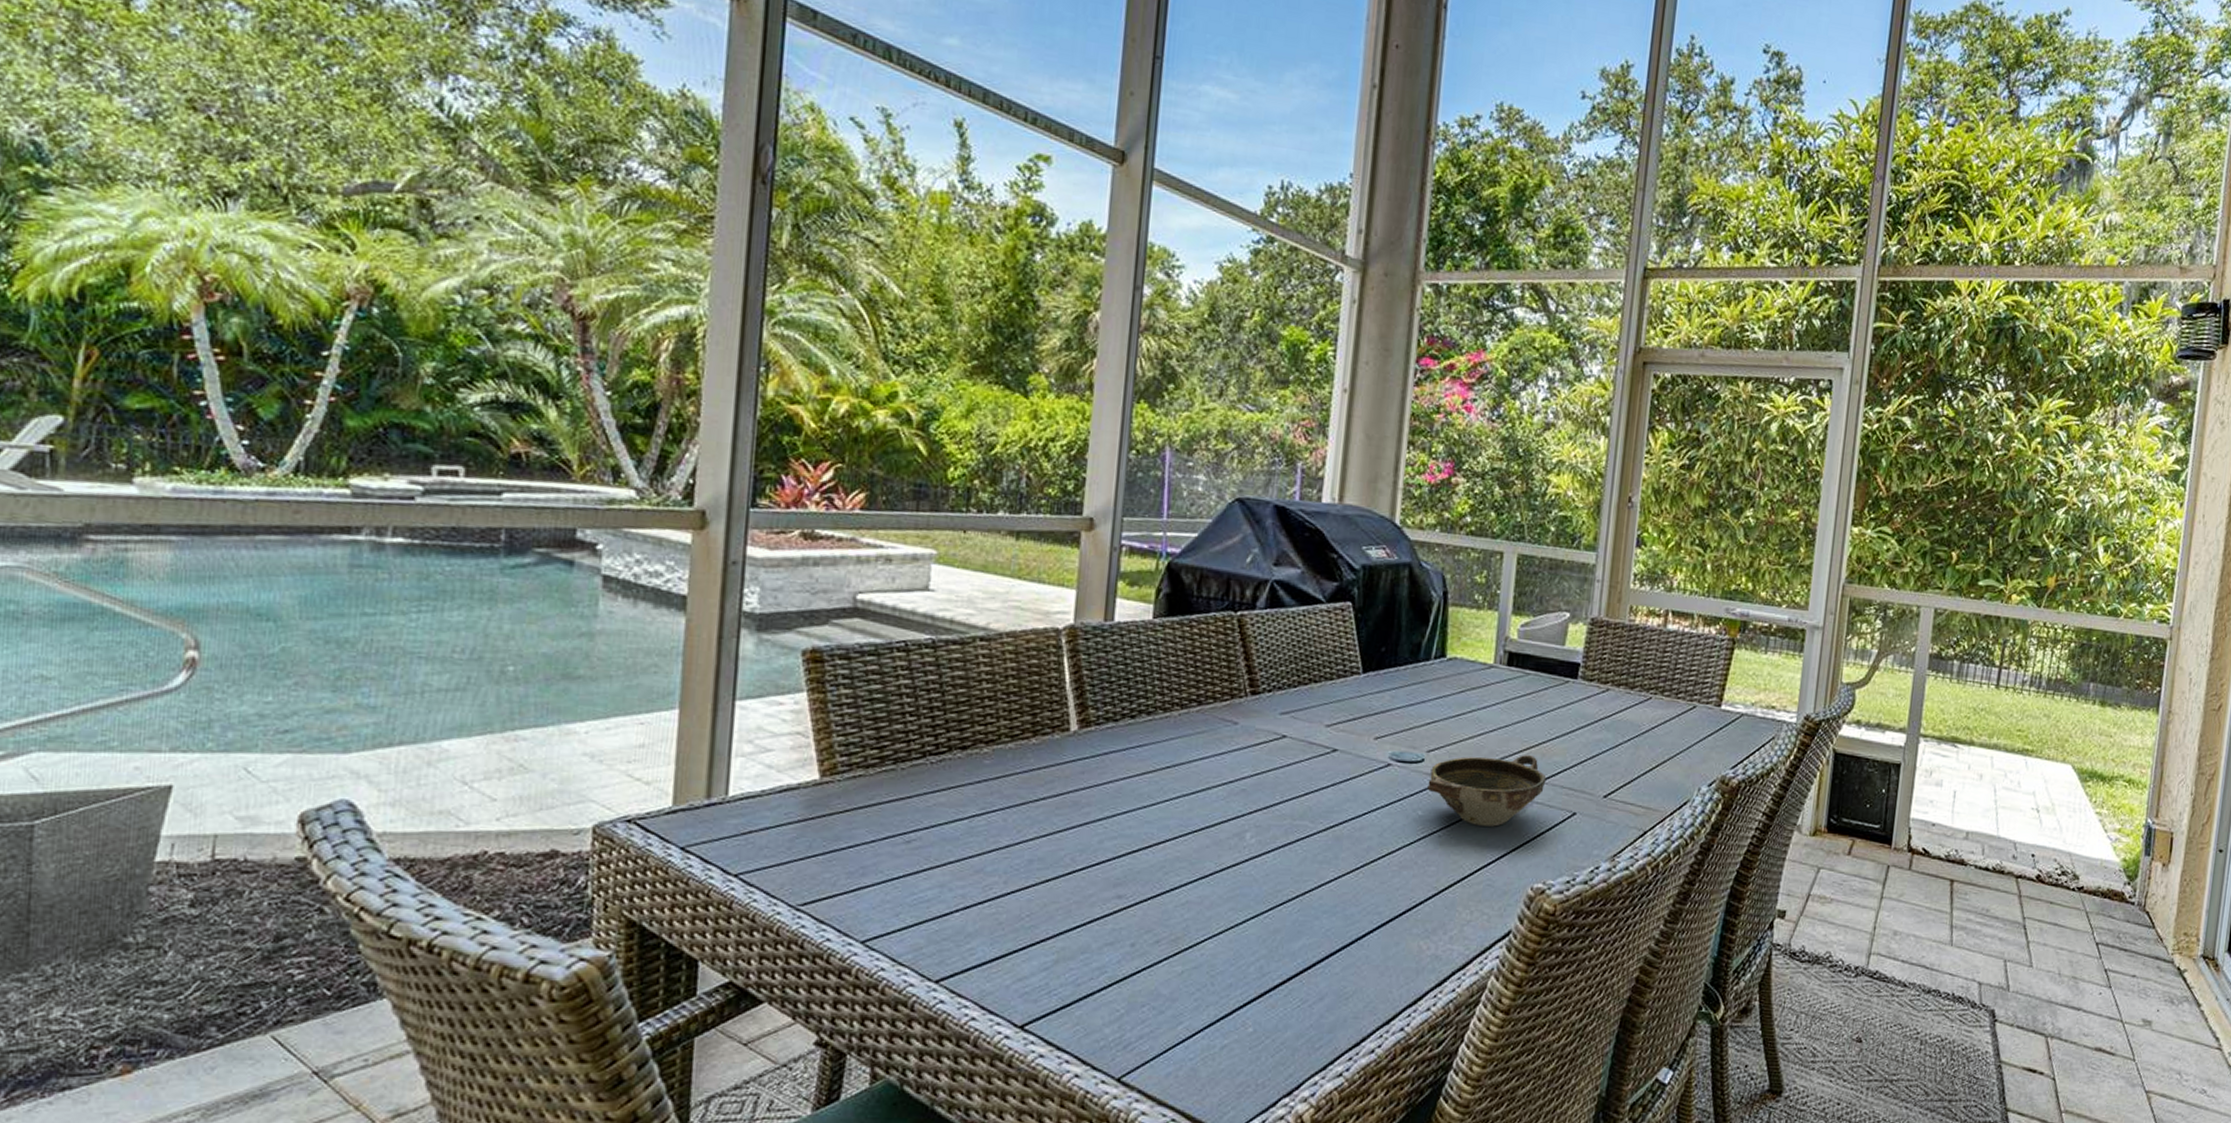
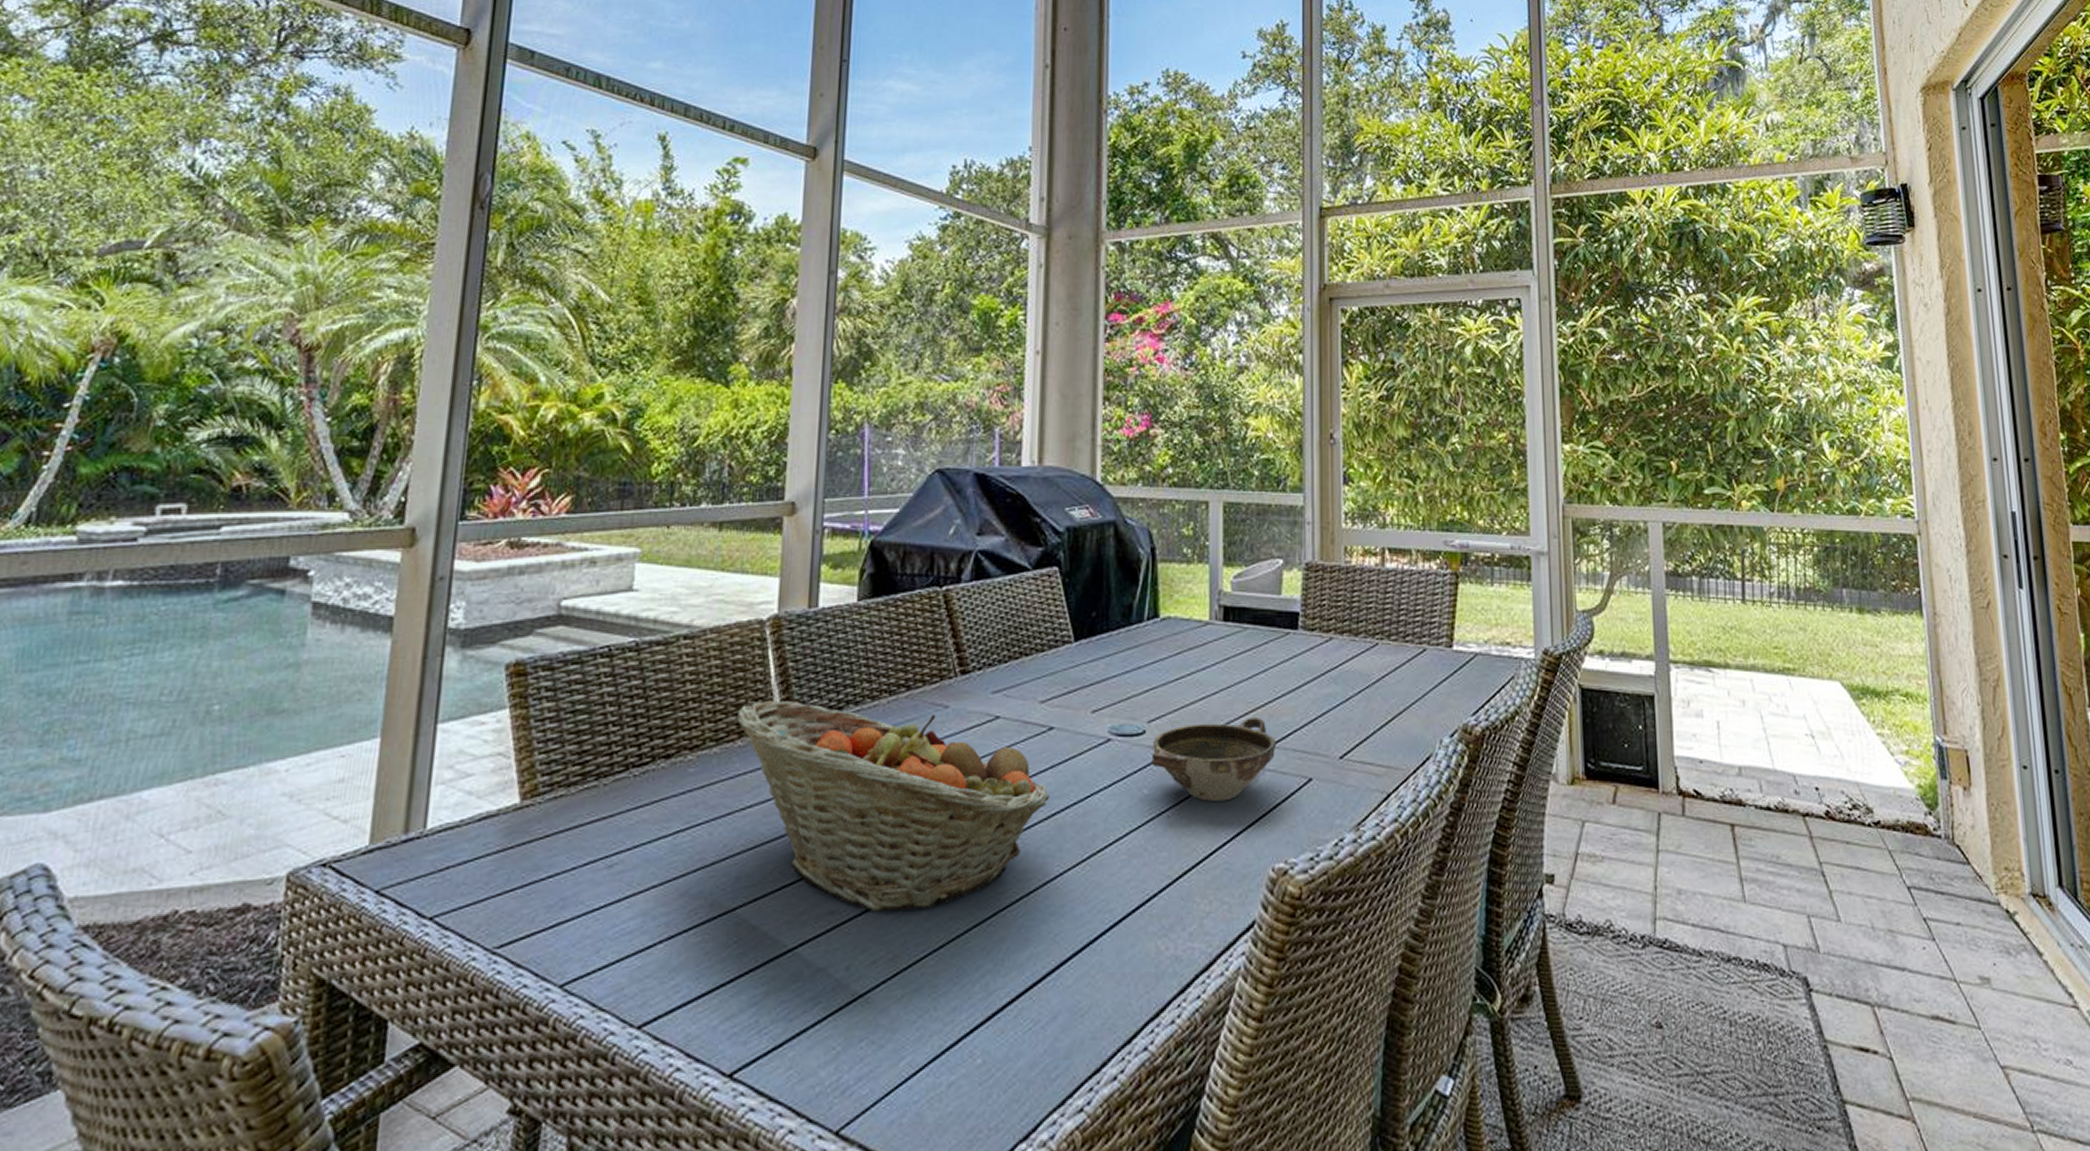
fruit basket: none [1032,703,1330,900] -> present [737,700,1050,912]

